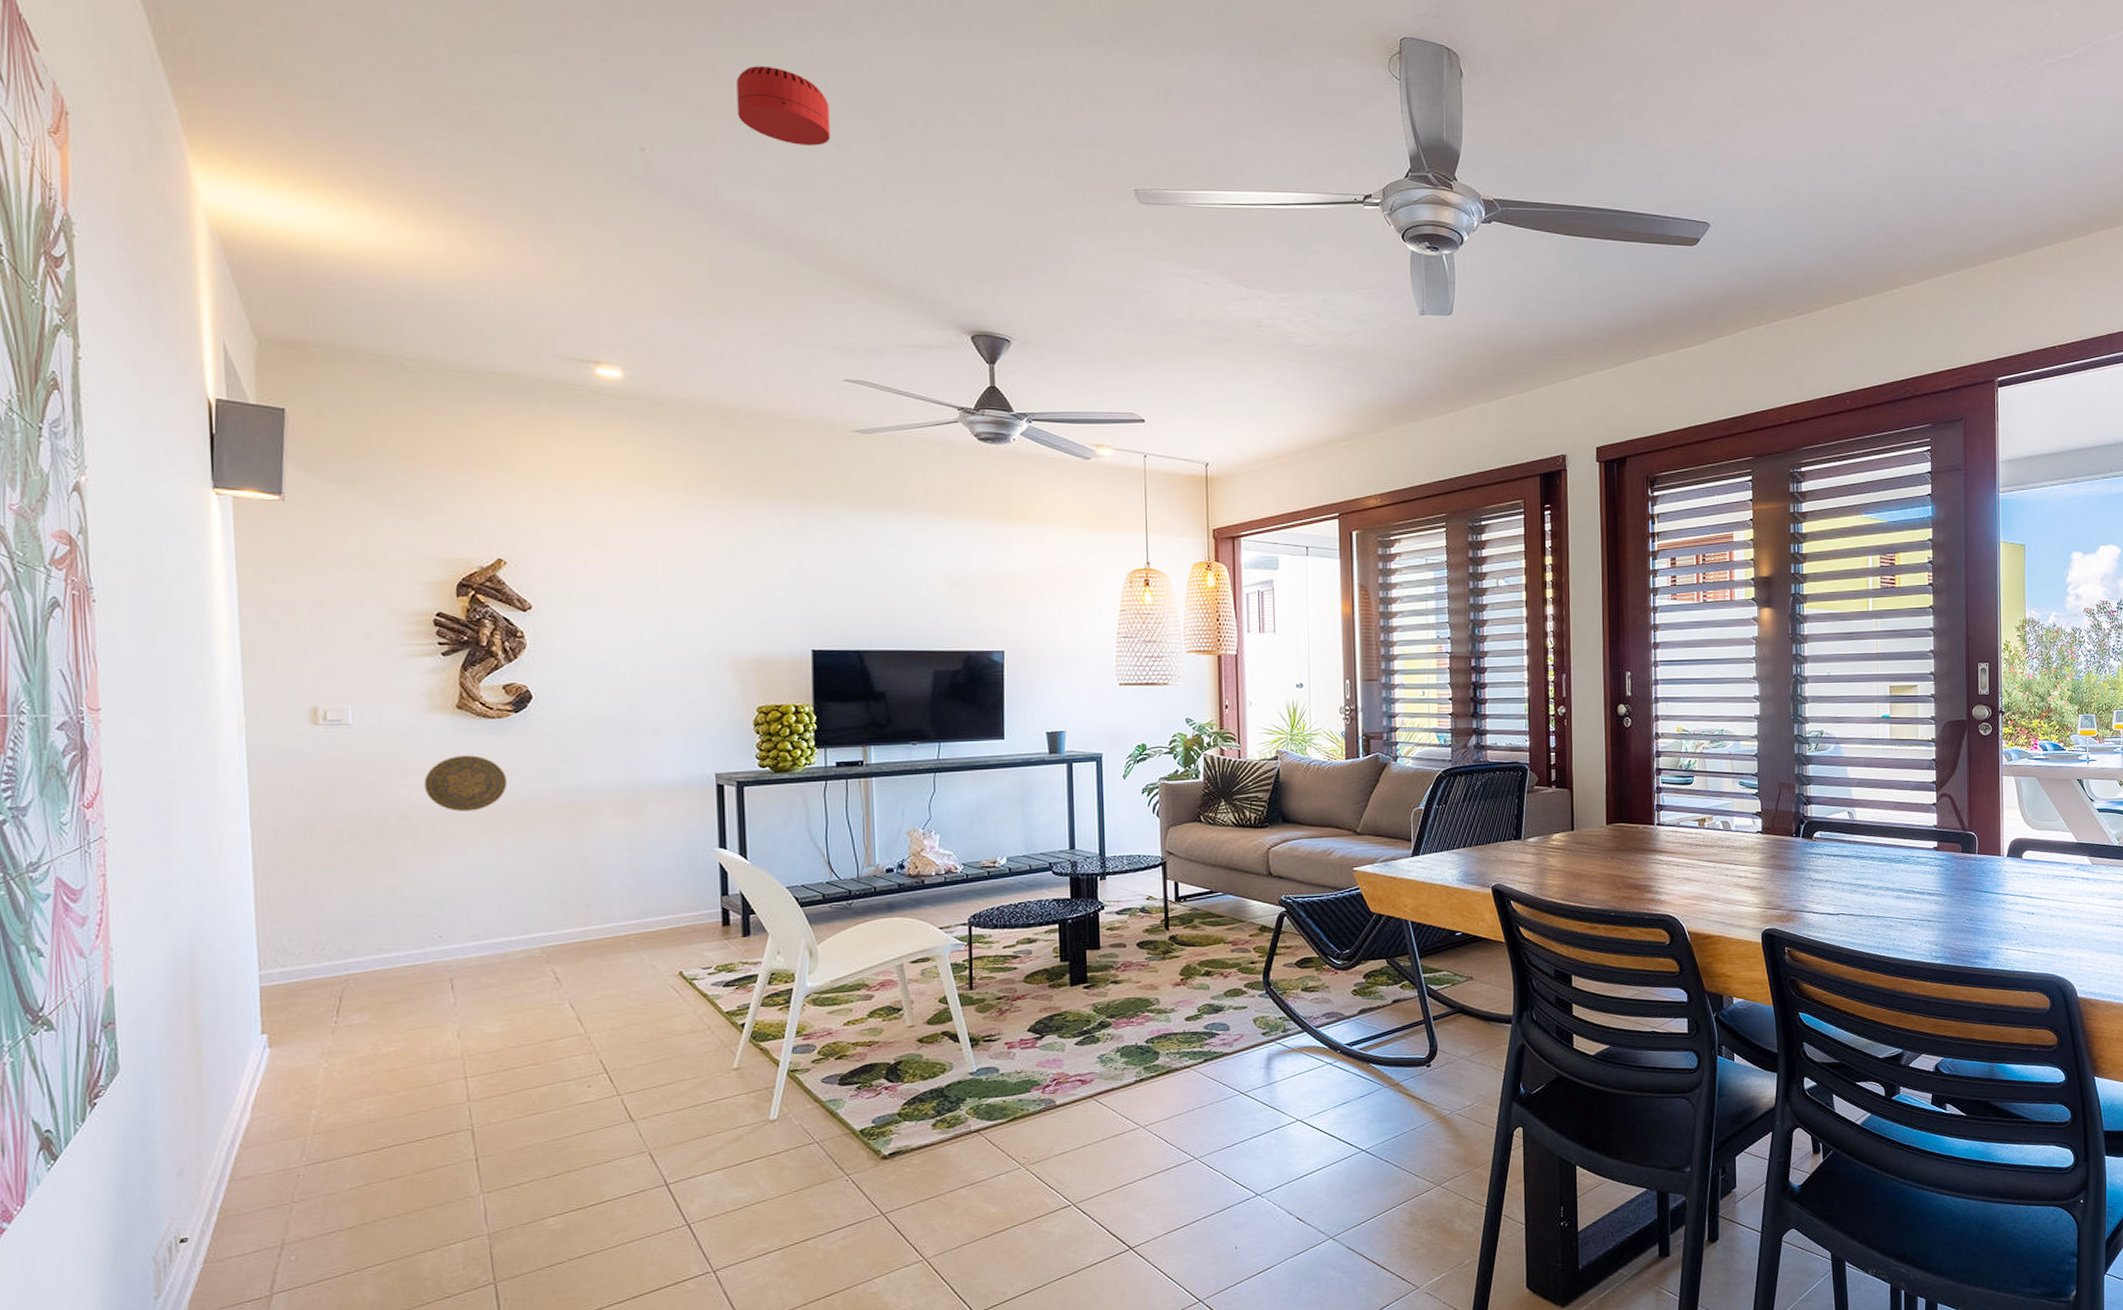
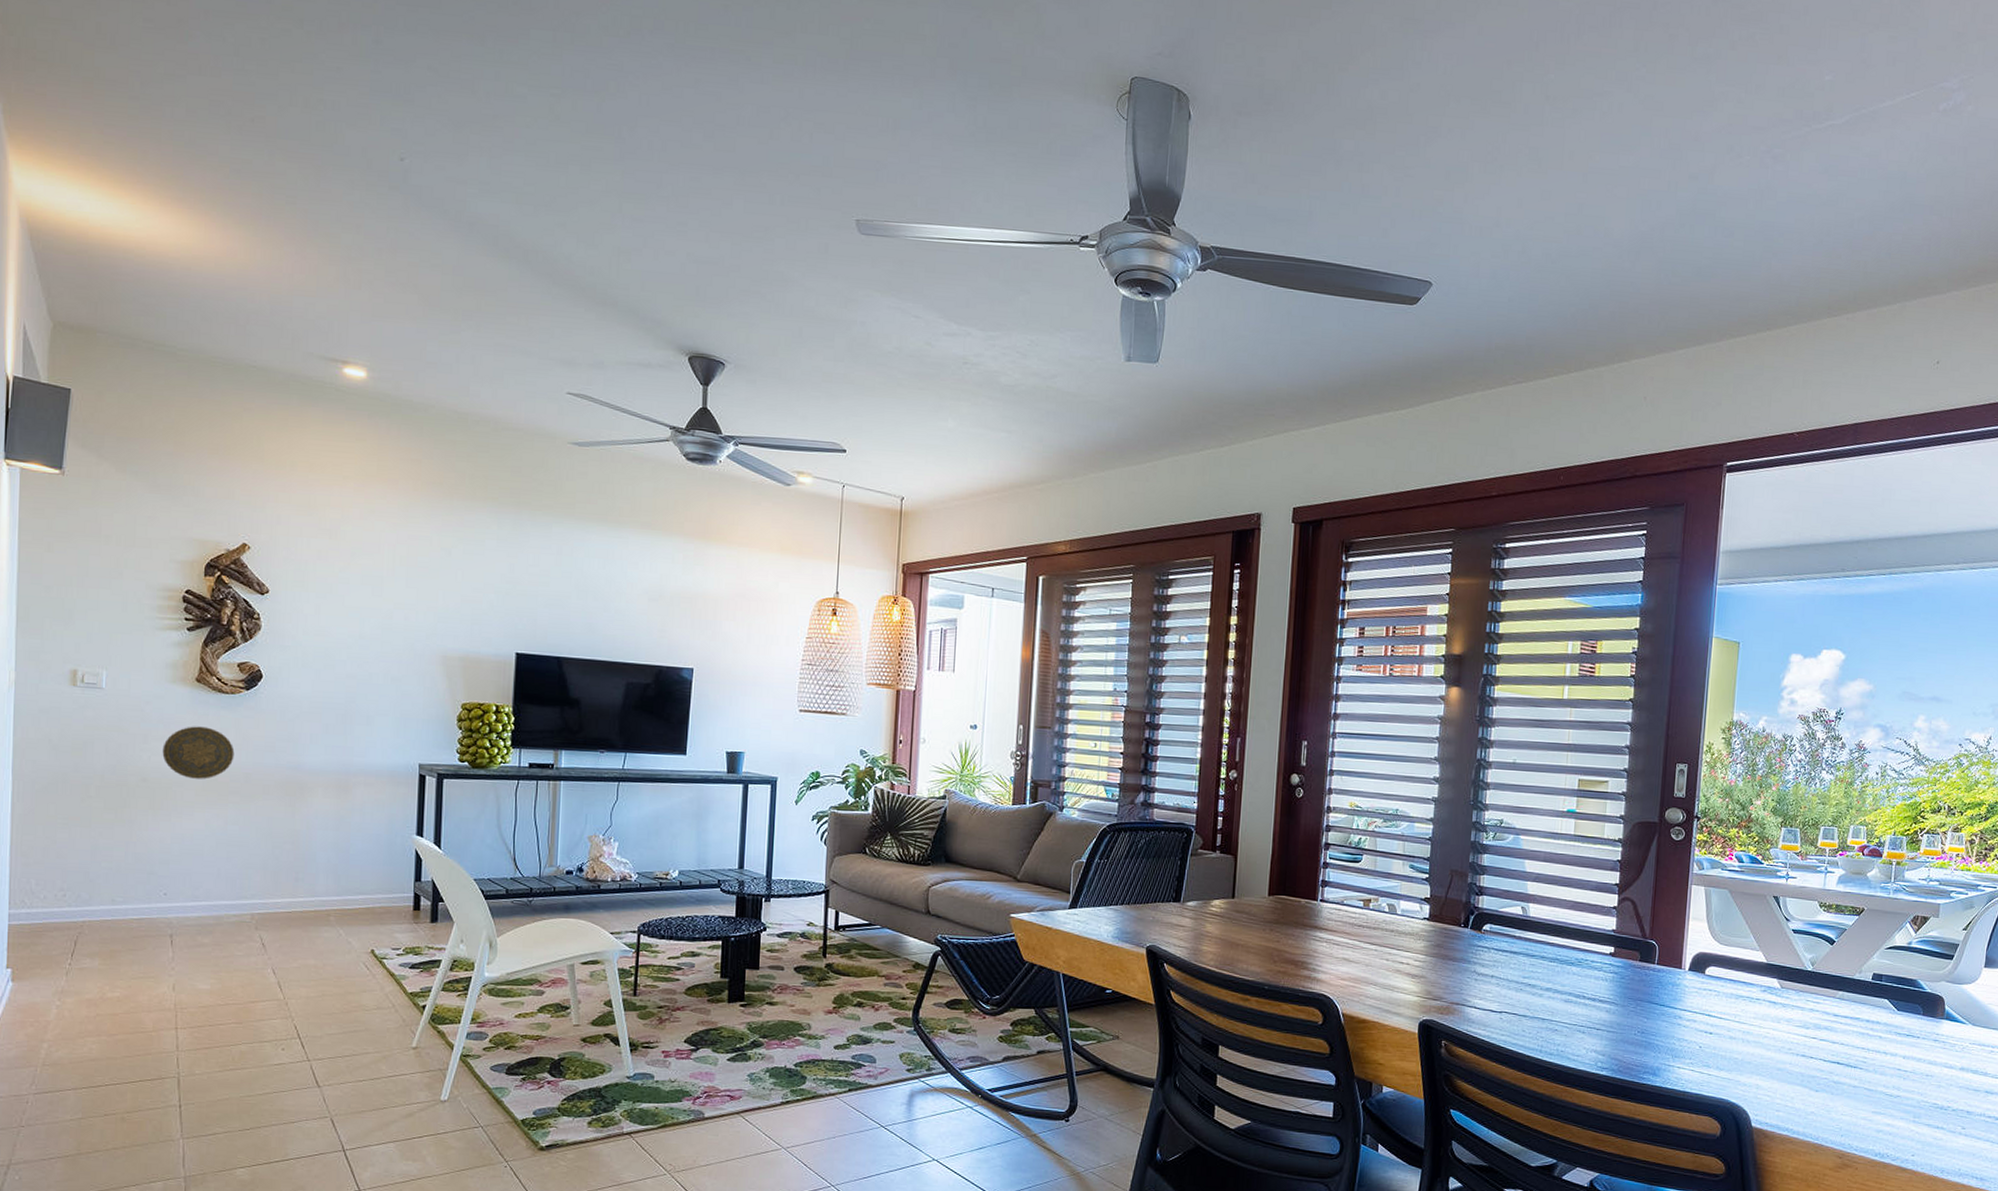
smoke detector: present [736,66,830,146] -> none [491,83,575,163]

